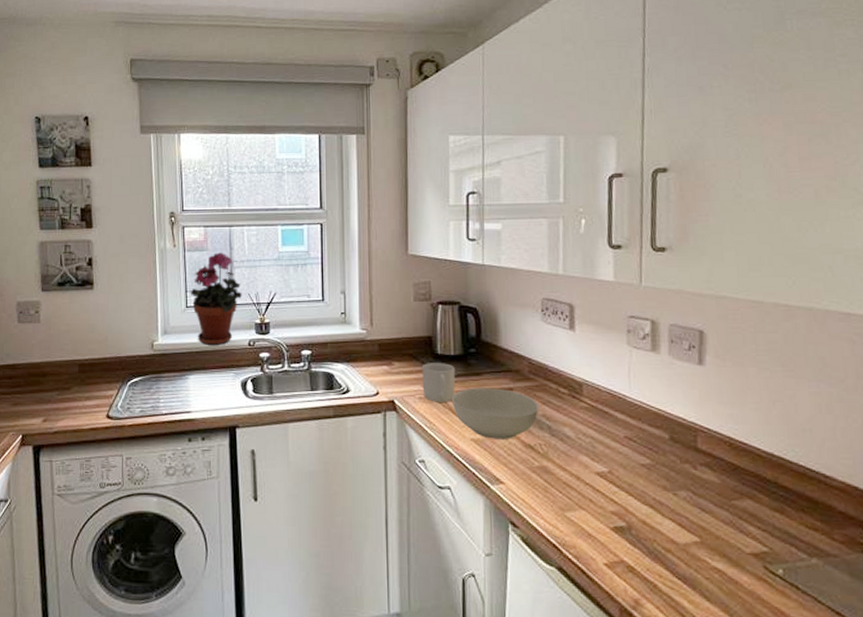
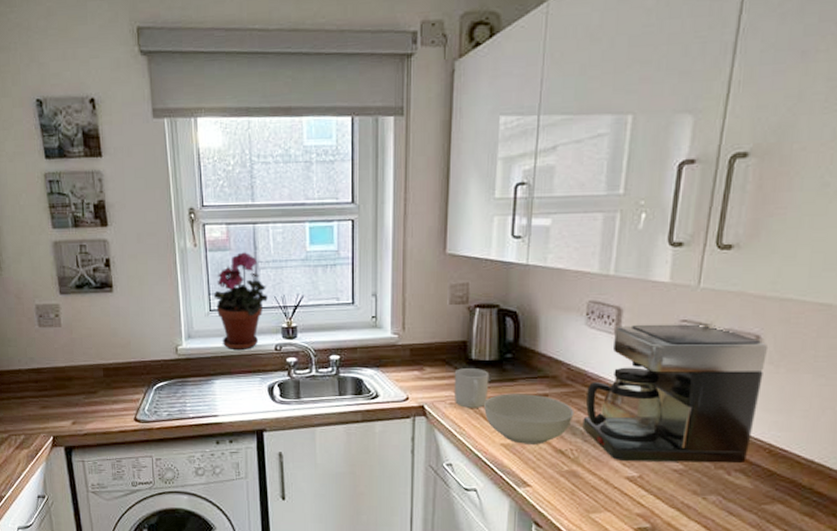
coffee maker: none [548,320,713,458] -> present [582,324,769,464]

